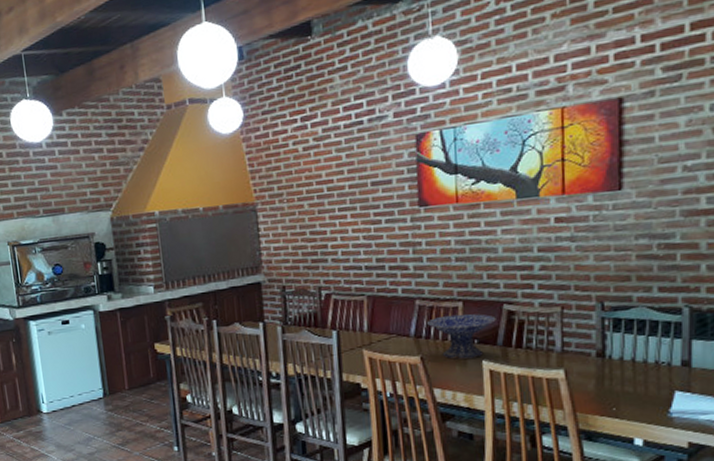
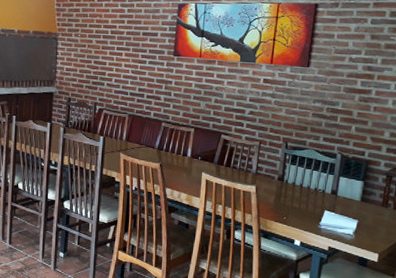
decorative bowl: present [426,314,496,359] -> none [167,136,216,170]

